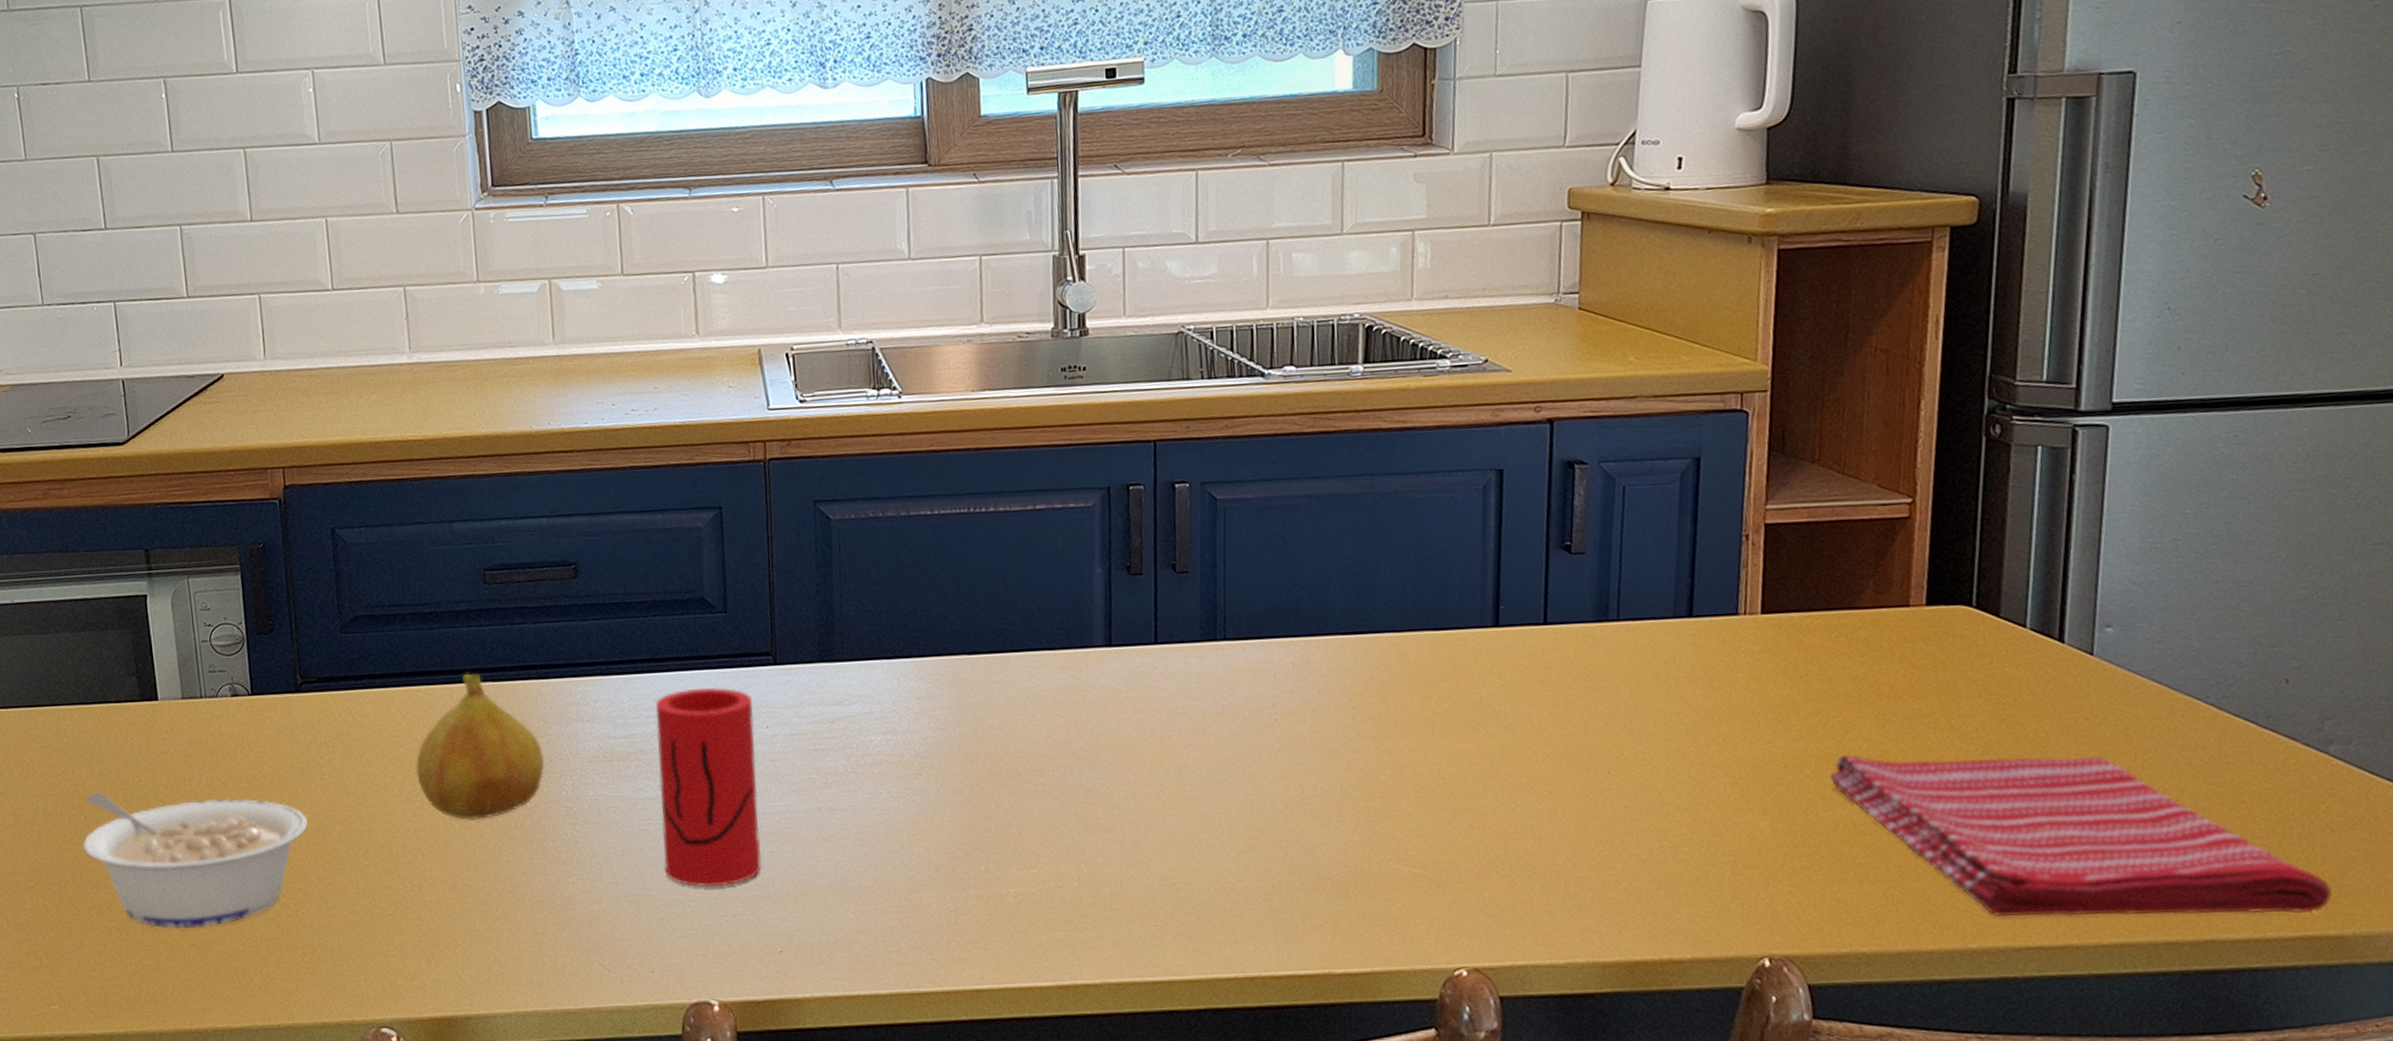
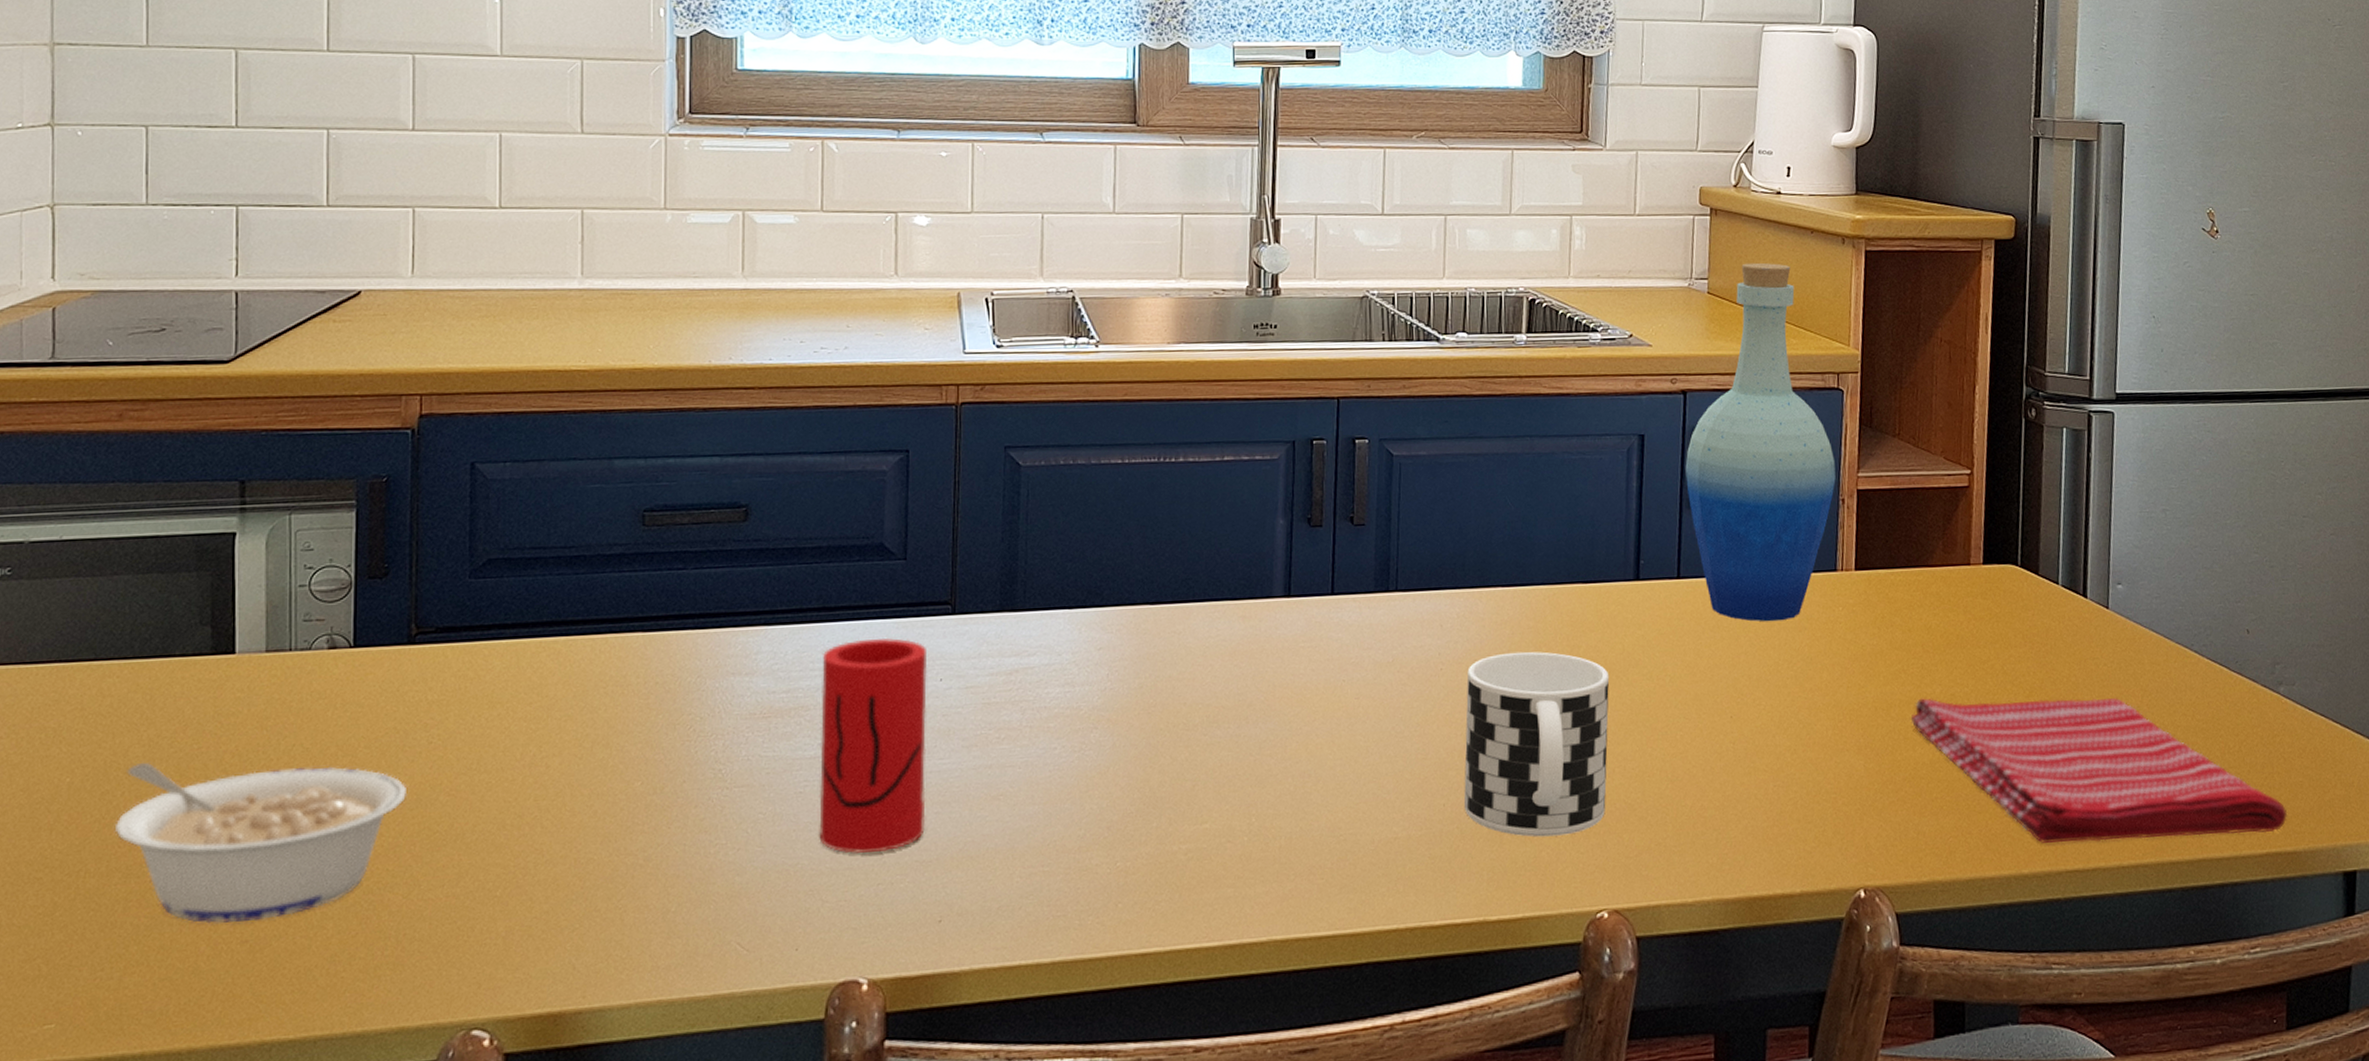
fruit: present [415,673,545,820] -> none [542,623,694,787]
cup: none [1304,702,1466,892] -> present [1463,651,1610,837]
bottle: none [1552,270,1738,671] -> present [1685,262,1836,622]

